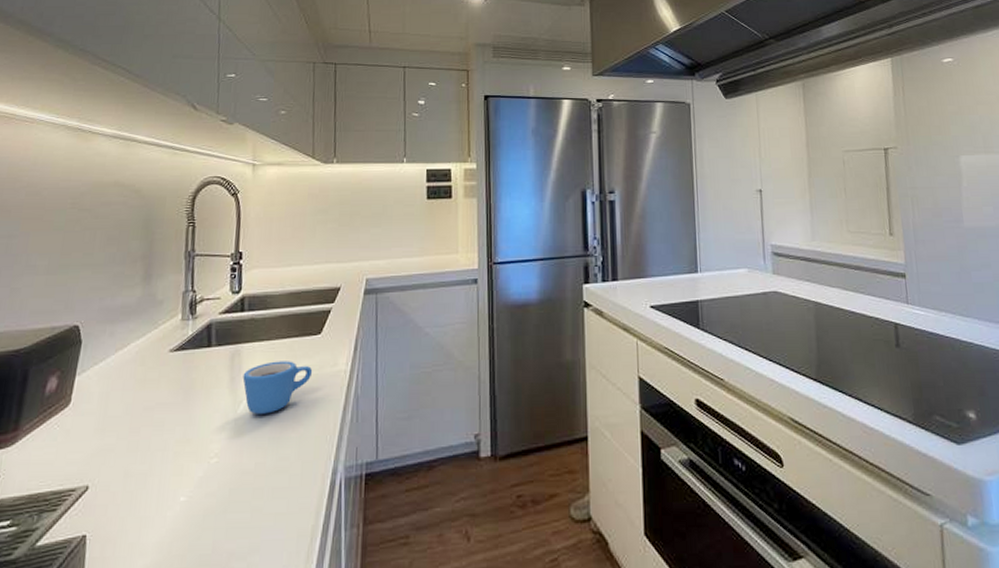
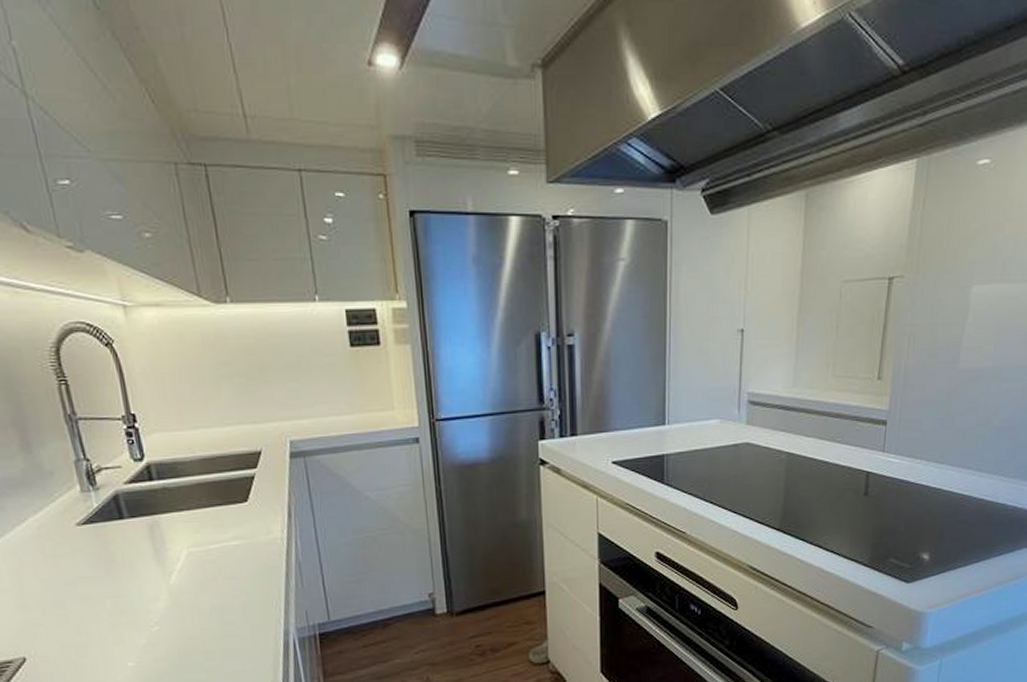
mug: present [242,361,313,414] -> none [167,530,246,584]

